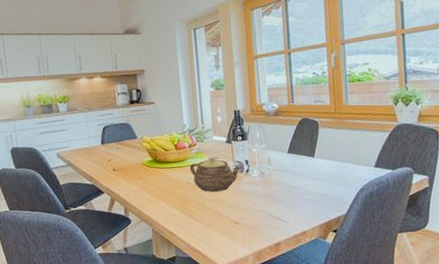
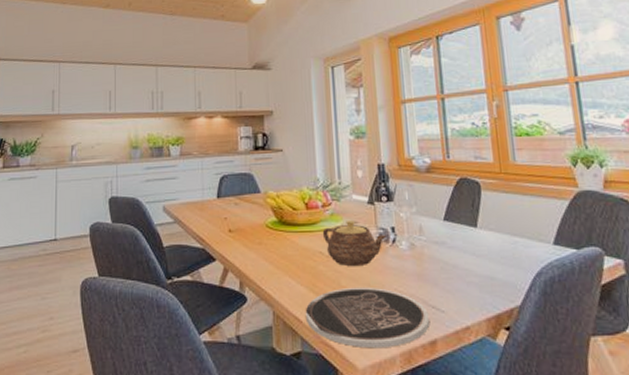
plate: none [177,206,276,251] -> present [305,286,430,349]

